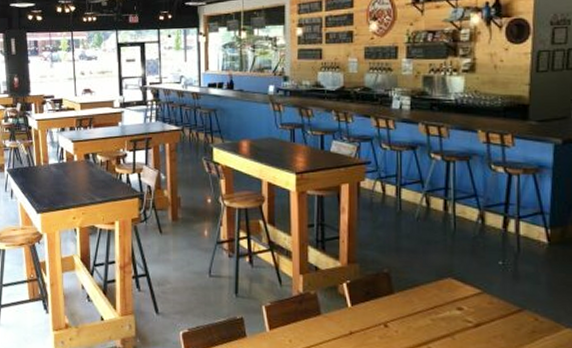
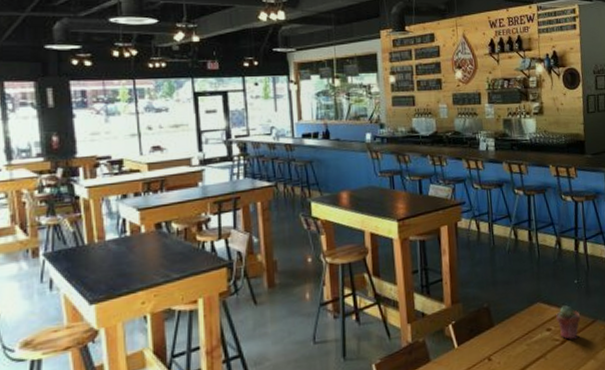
potted succulent: none [471,286,502,325] -> present [556,305,580,340]

